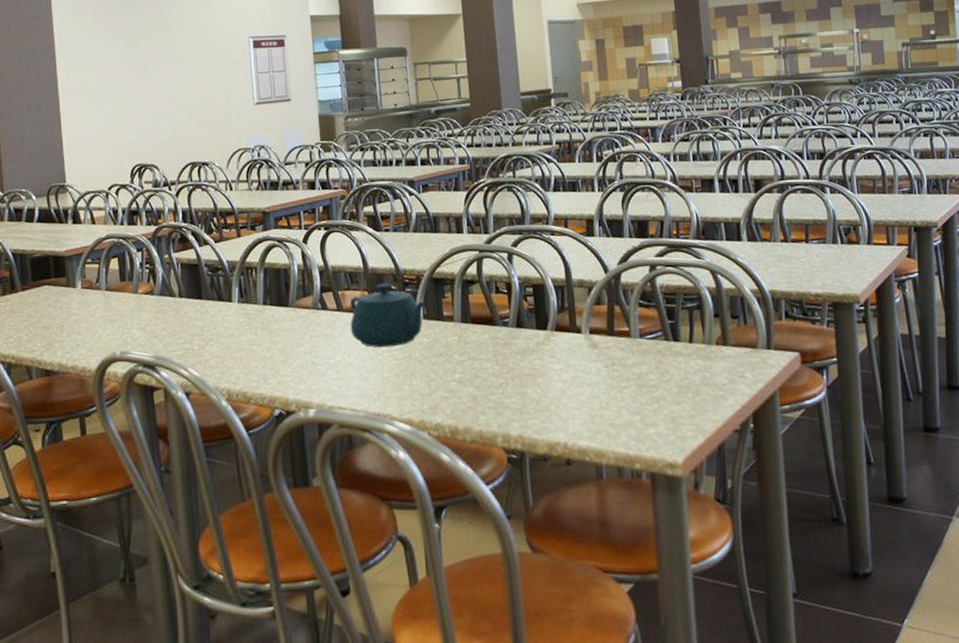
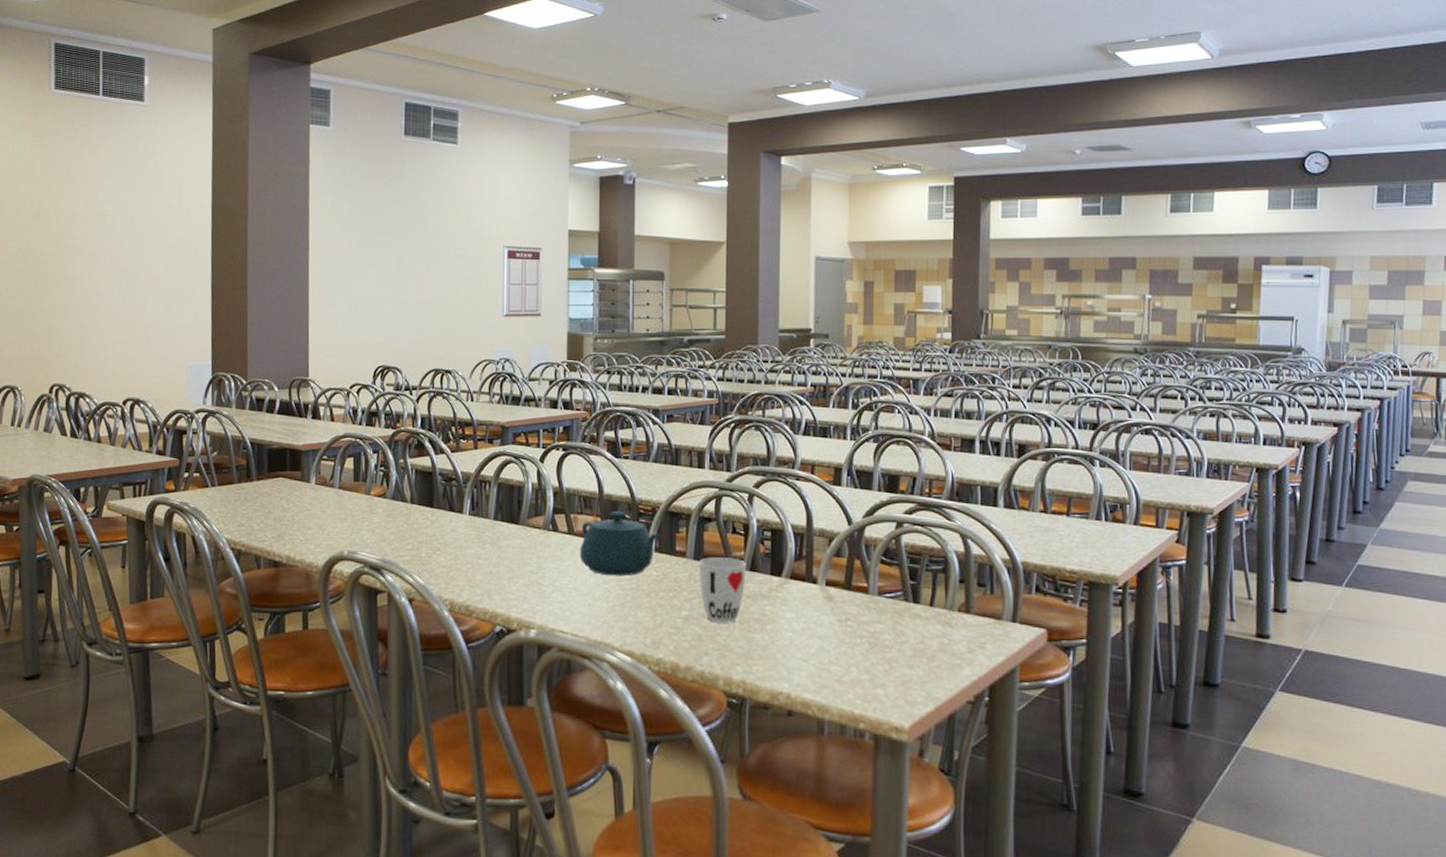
cup: none [466,316,513,382] -> present [698,557,746,623]

